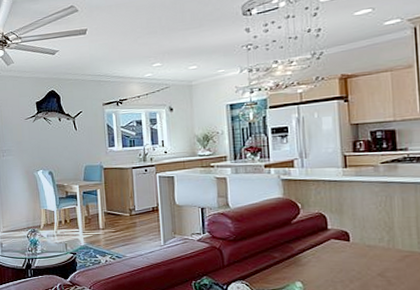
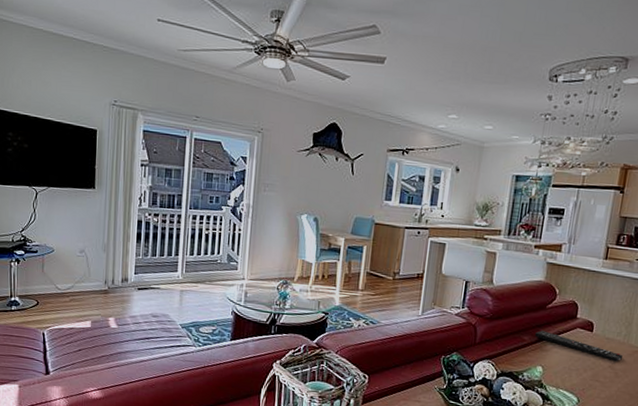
remote control: none [286,246,393,269] -> present [535,330,623,362]

